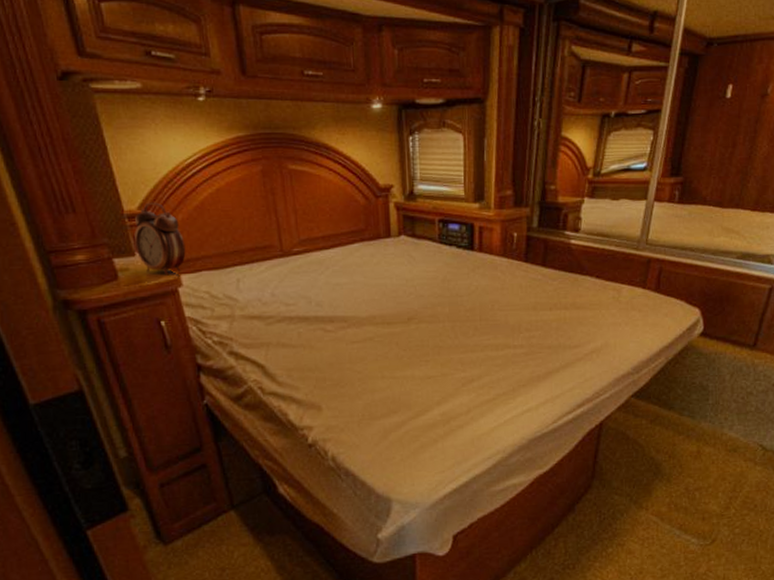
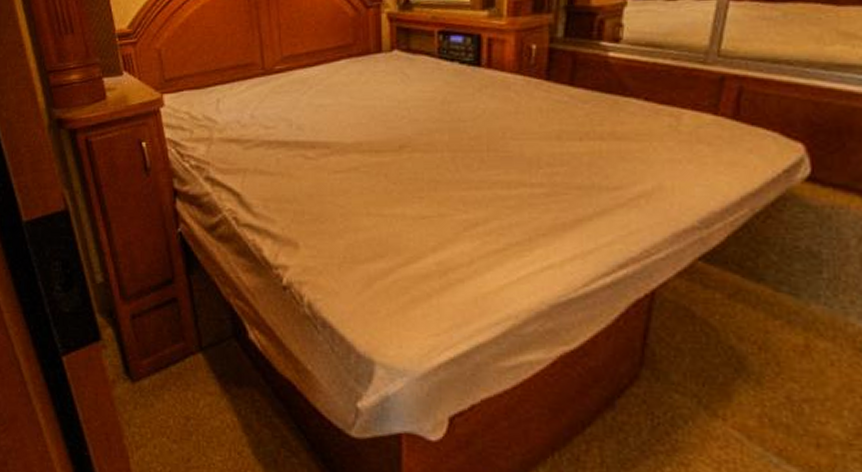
alarm clock: present [135,202,186,276] -> none [123,20,169,95]

